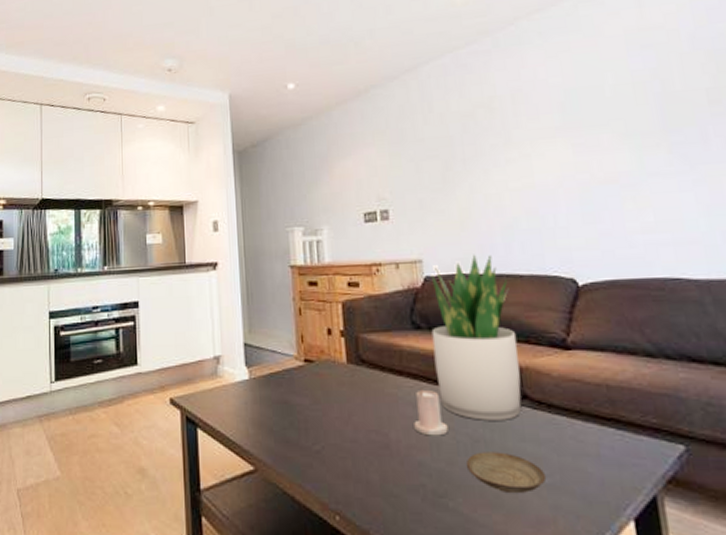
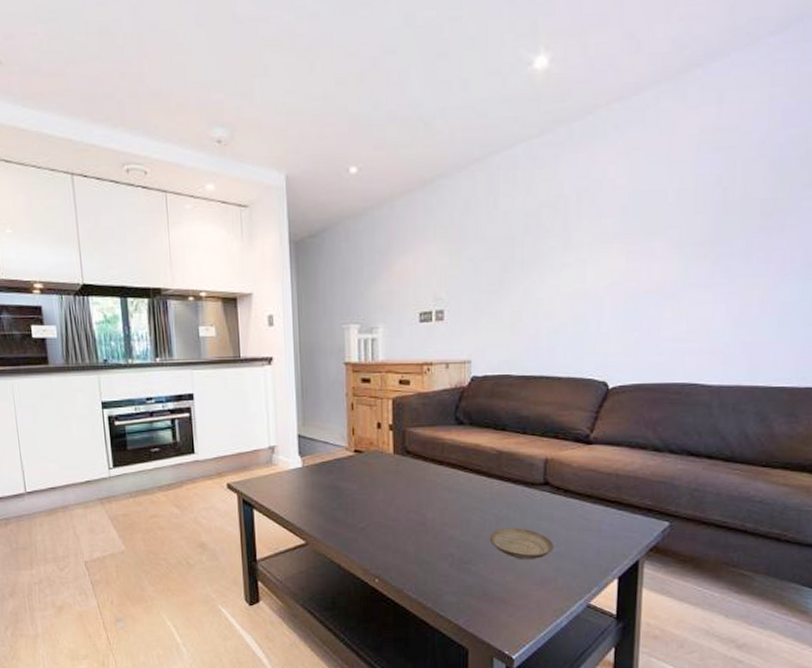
candle: present [414,389,448,436] -> none [449,477,478,516]
planter: present [431,254,522,421] -> none [472,356,547,503]

